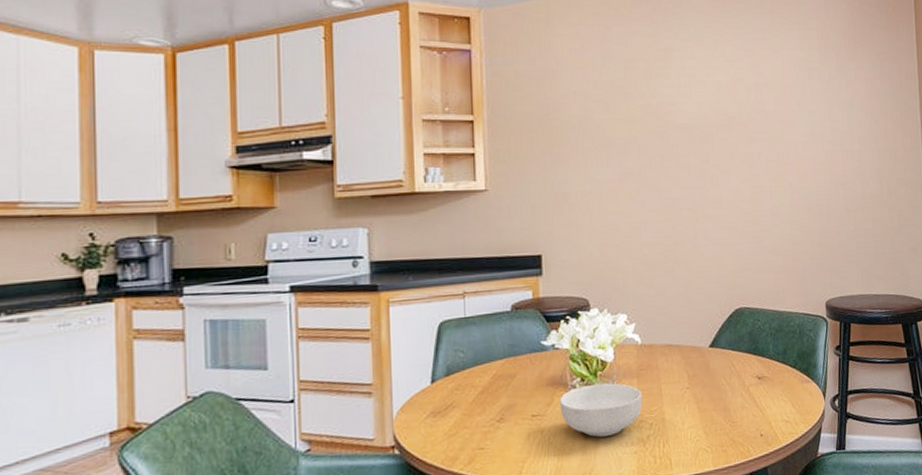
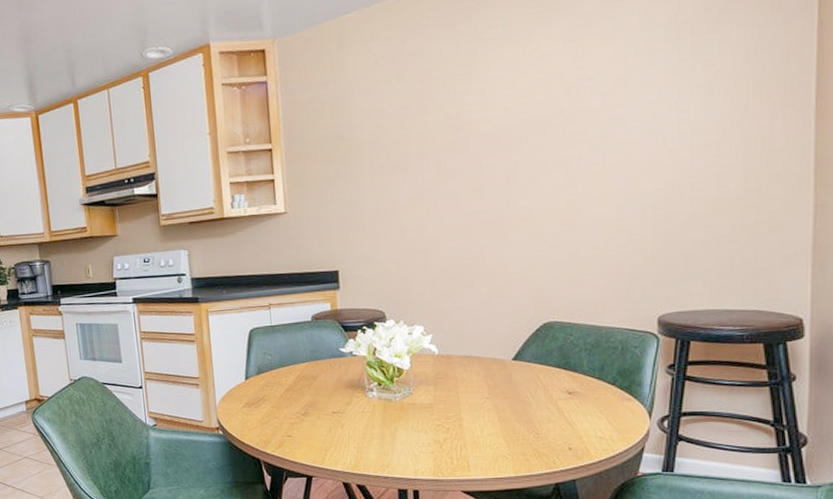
cereal bowl: present [560,383,643,438] -> none [358,388,439,436]

